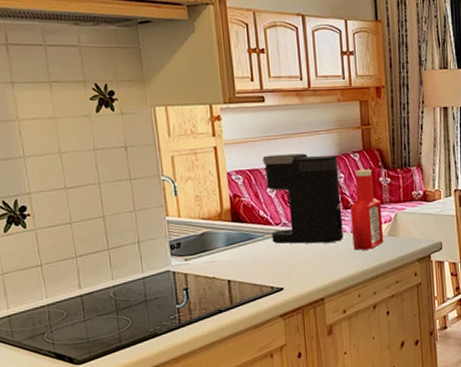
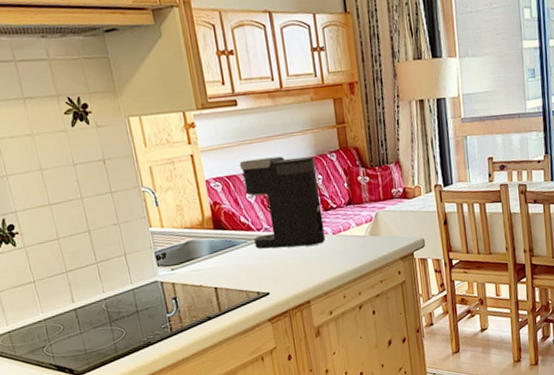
ketchup bottle: present [350,169,384,250] -> none [330,168,366,252]

